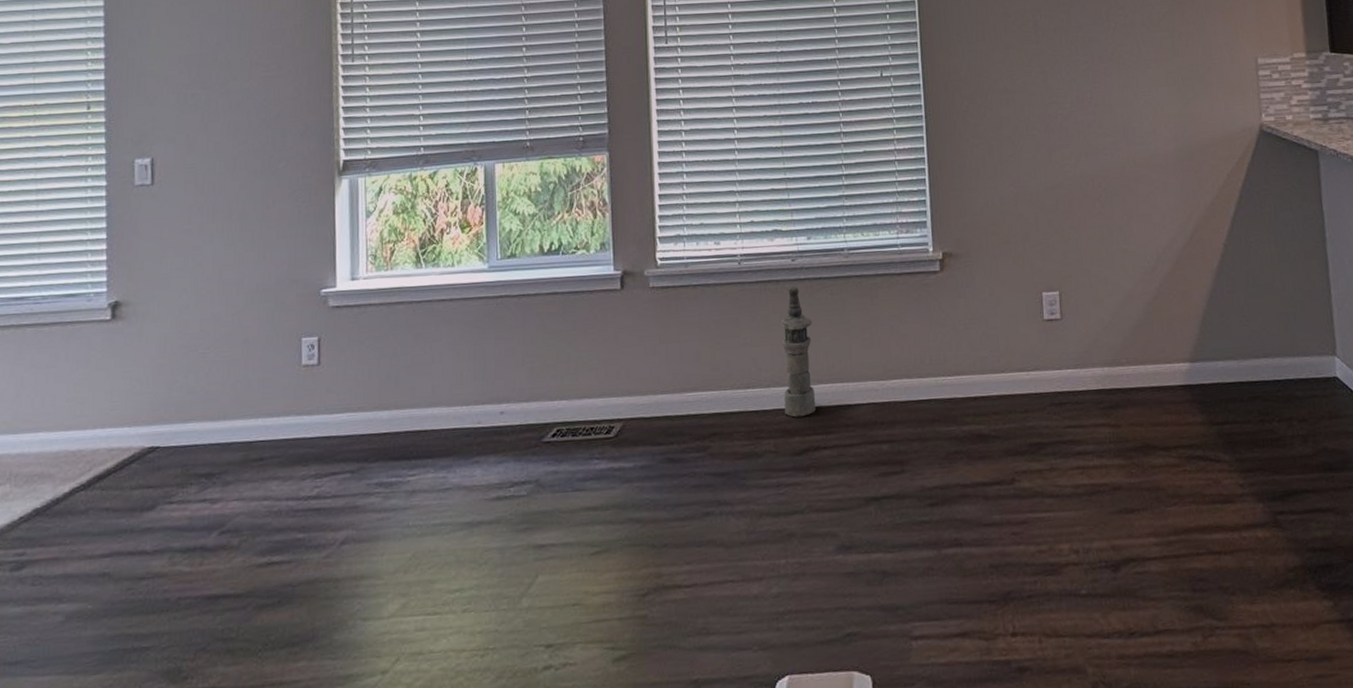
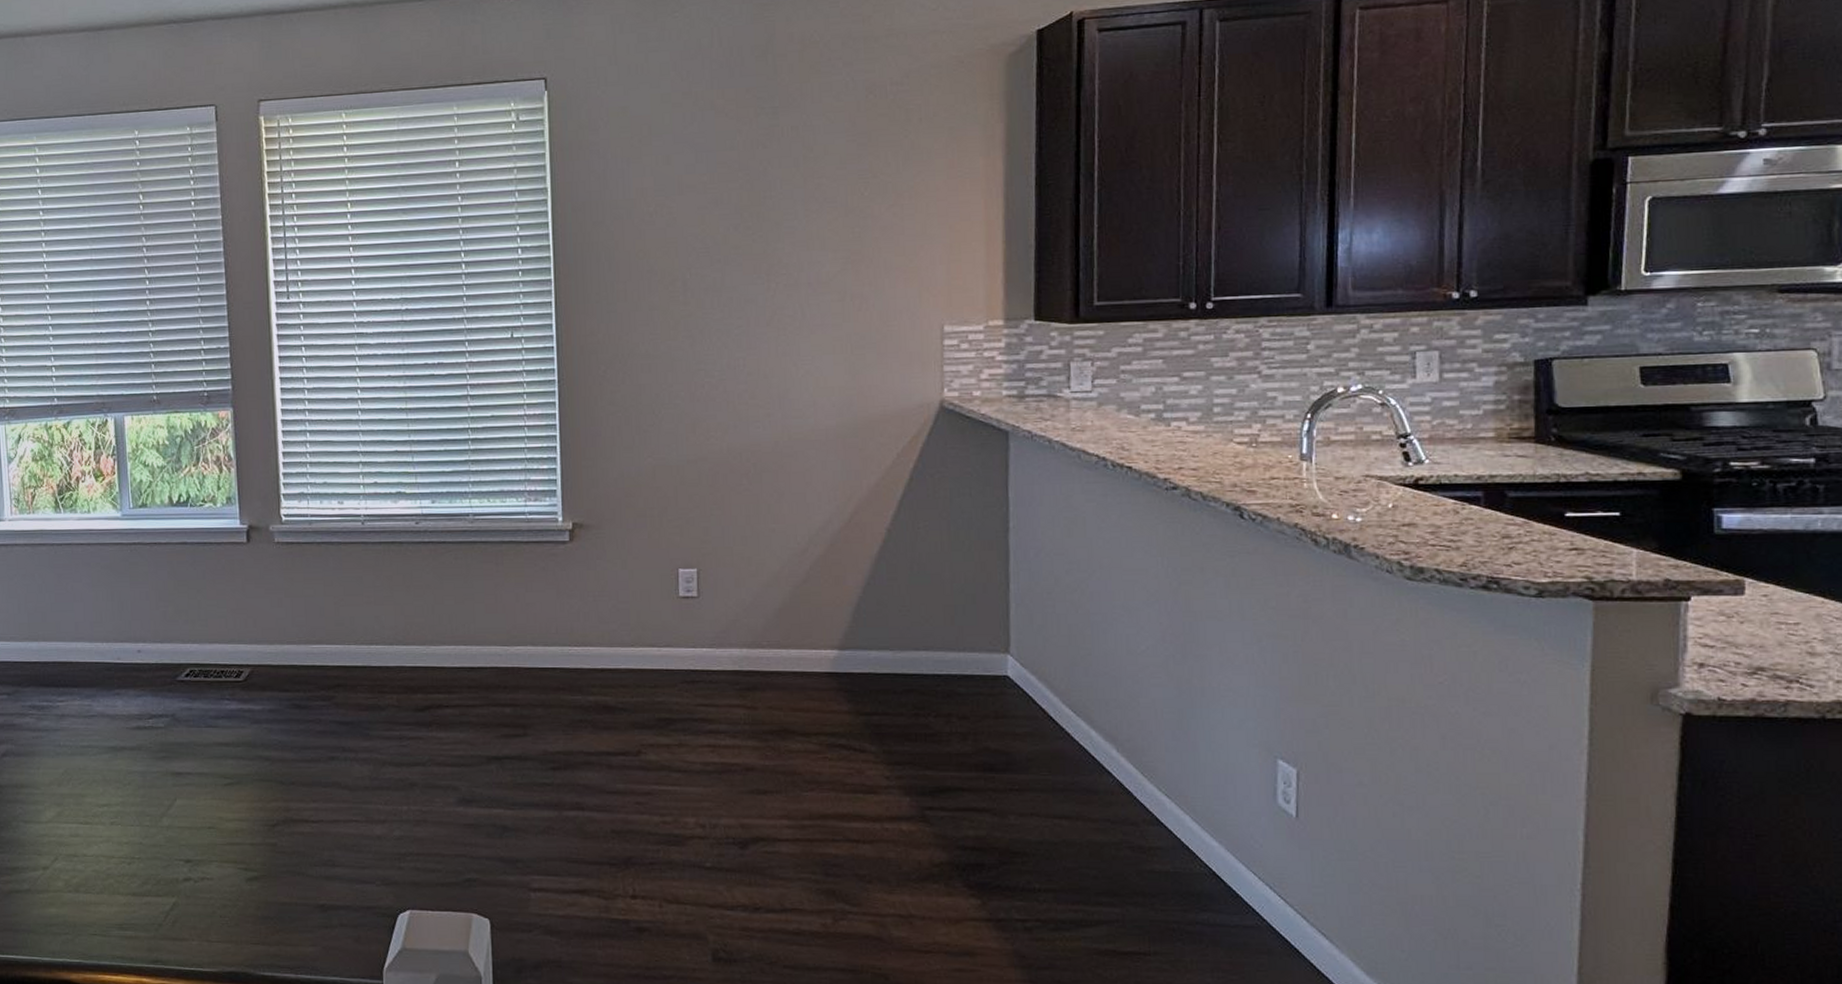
lantern: present [781,286,817,418] -> none [404,548,439,676]

